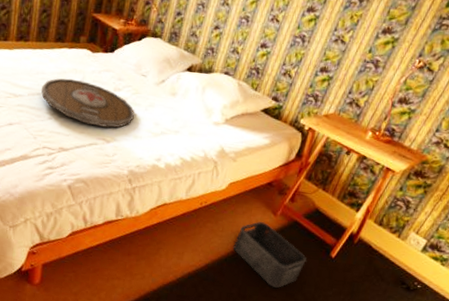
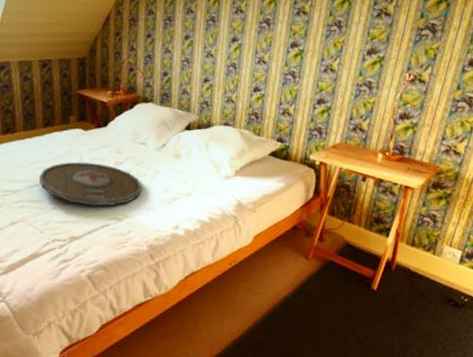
storage bin: present [233,221,307,288] -> none [273,268,351,336]

